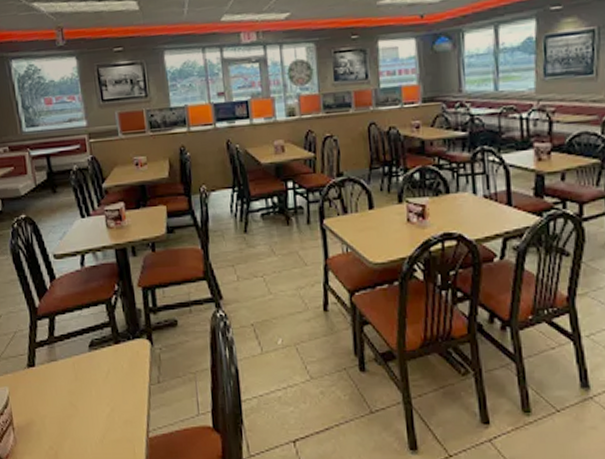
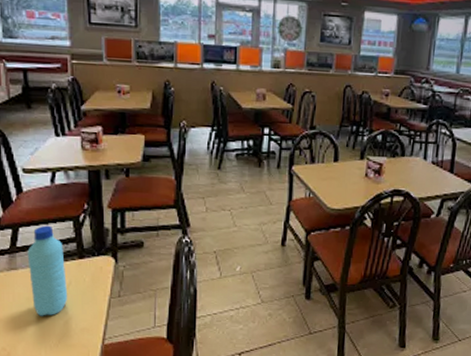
water bottle: none [65,311,108,410] -> present [27,225,68,316]

